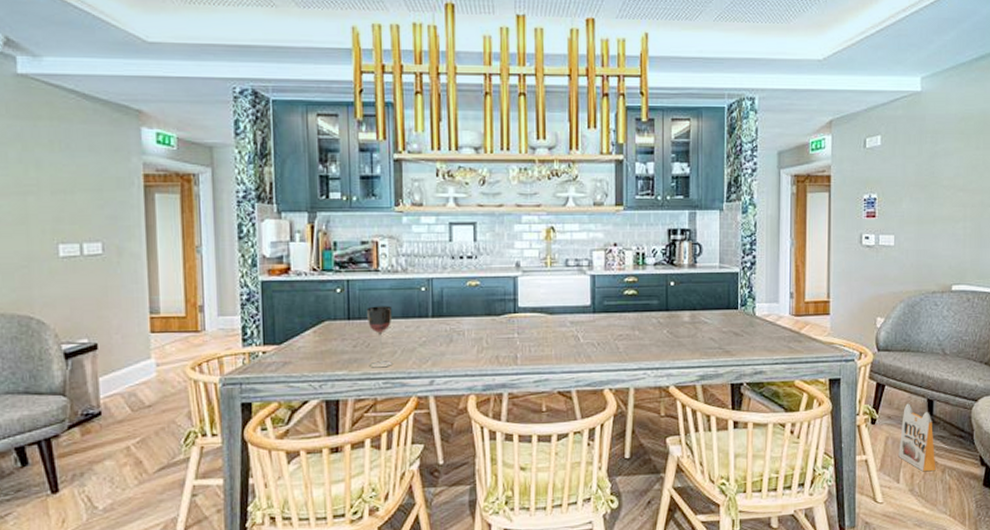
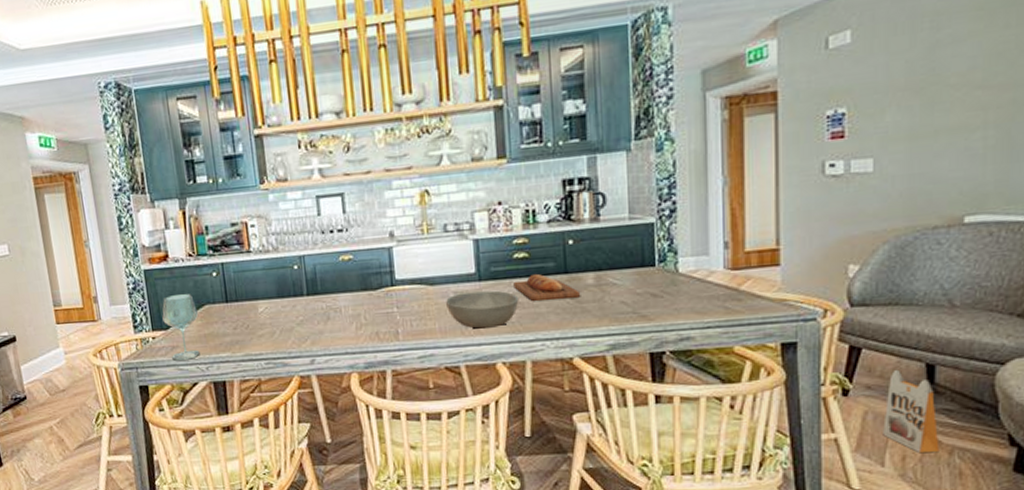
wine glass: none [276,308,317,377] -> present [162,293,200,361]
wineglass: present [366,305,393,368] -> none [242,286,273,349]
bowl: none [562,322,627,358] -> present [445,290,519,330]
bread loaf: none [623,309,677,334] -> present [513,273,580,301]

